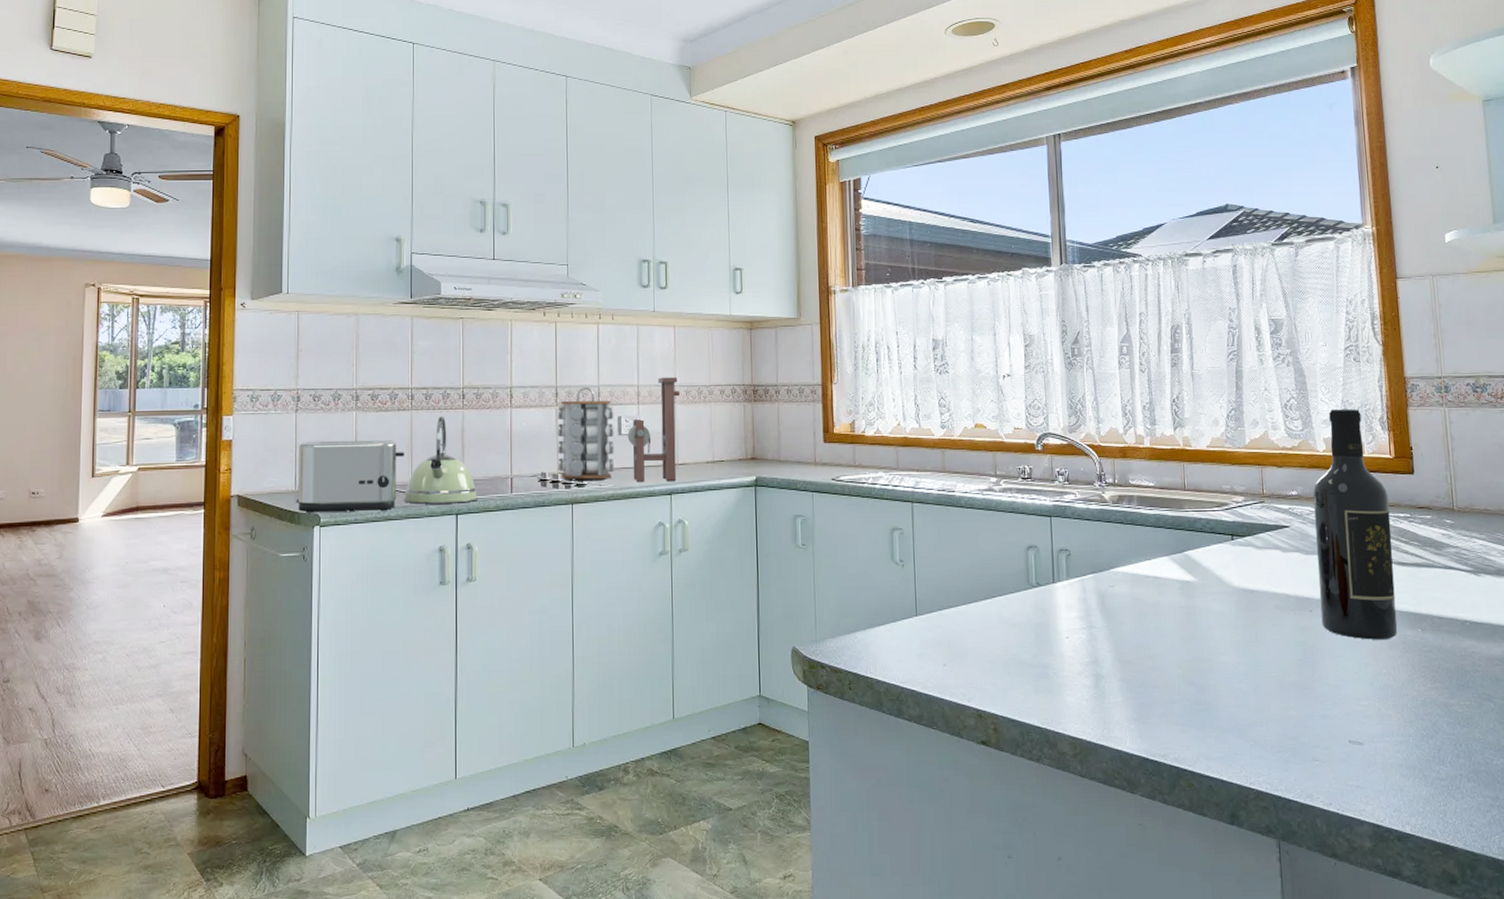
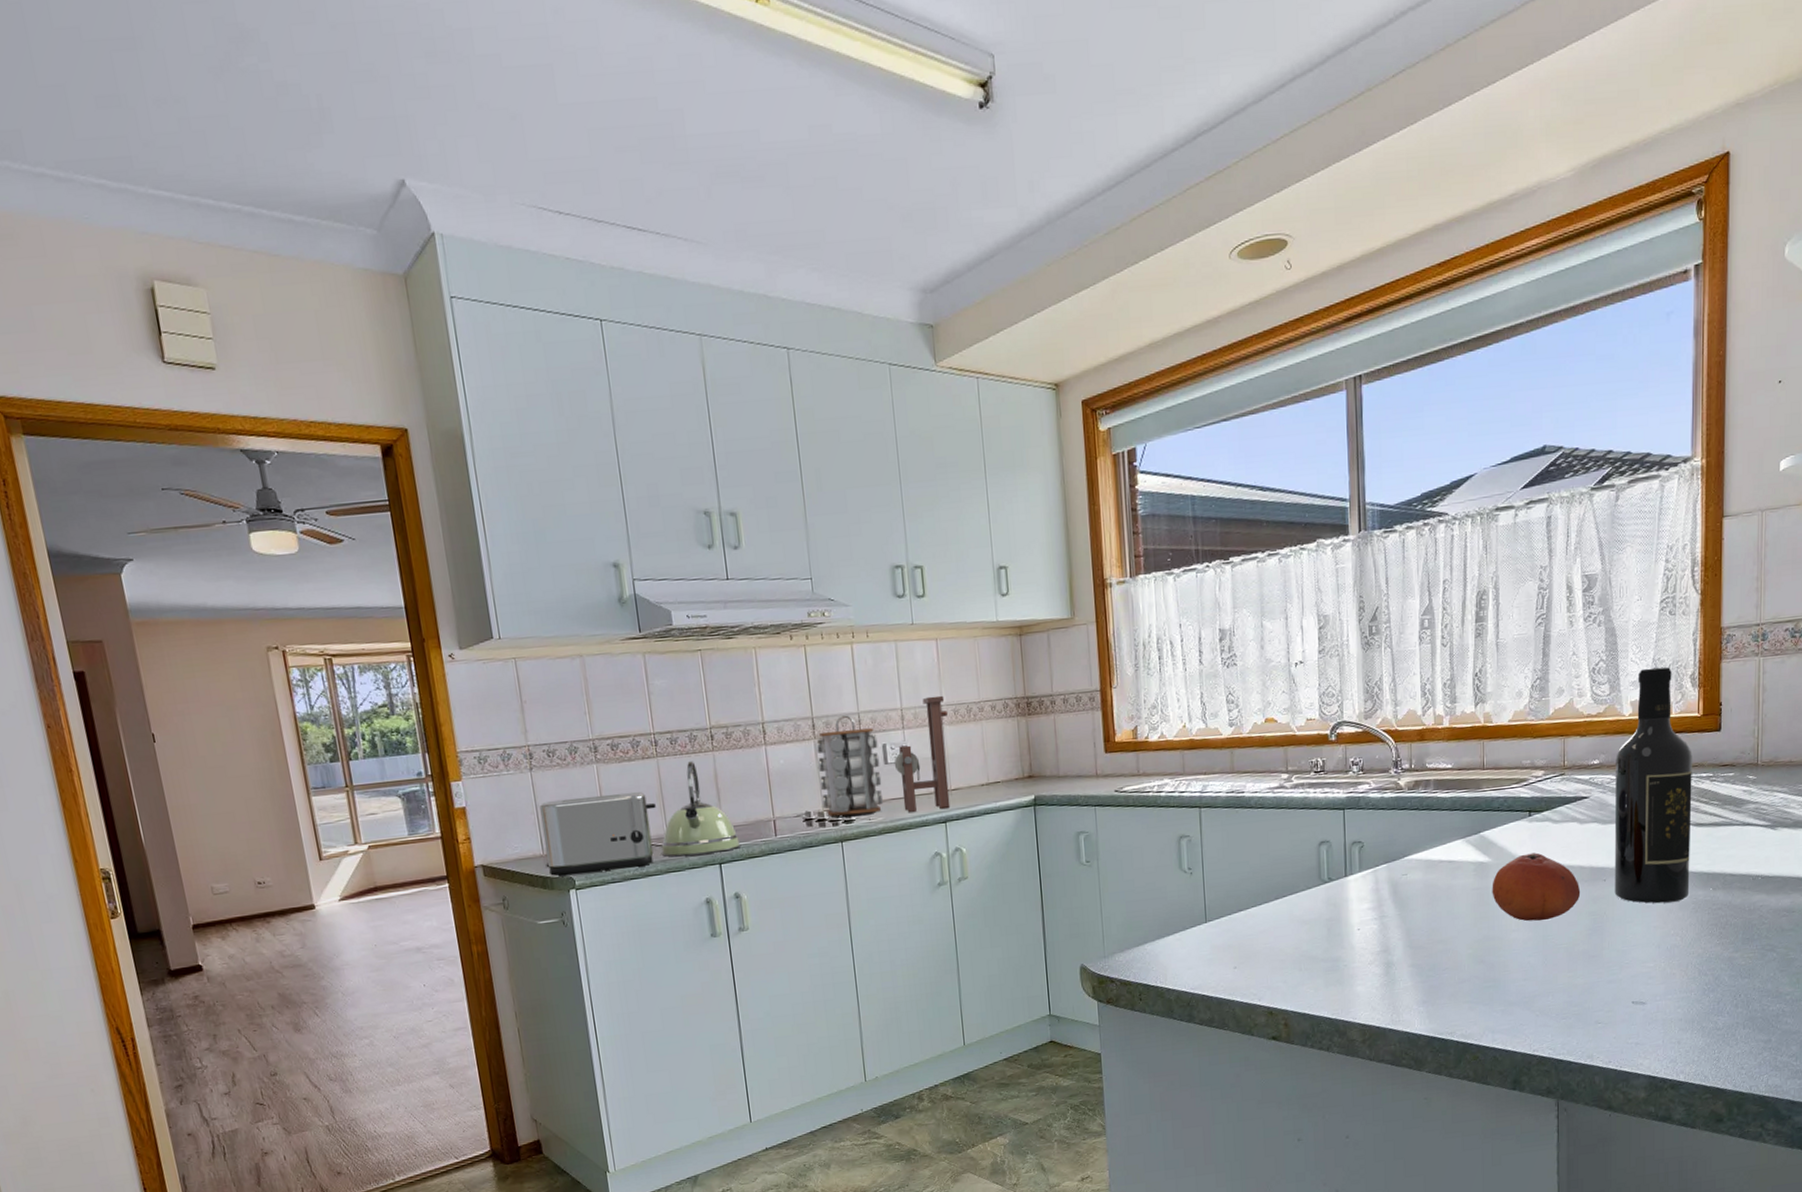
fruit: none [1198,576,1288,647] -> present [1492,852,1581,922]

